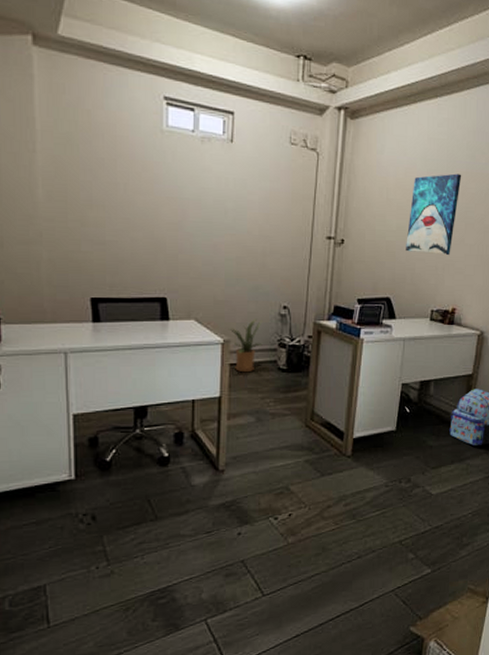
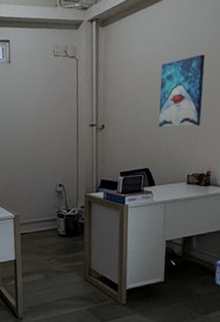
house plant: present [229,318,262,373] -> none [18,196,45,240]

